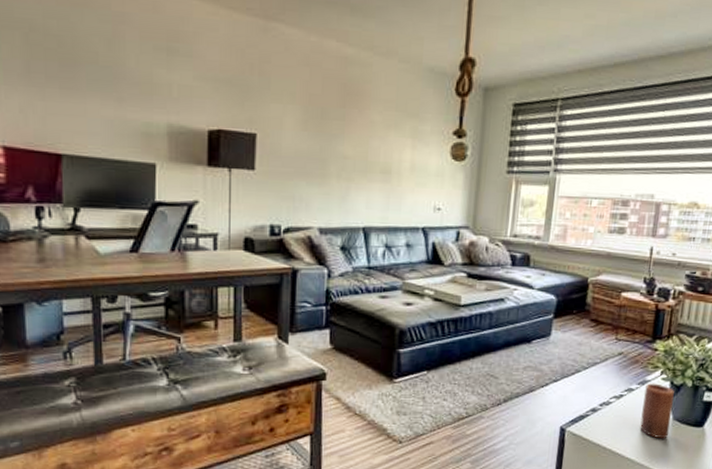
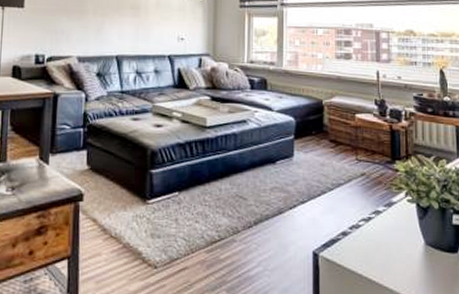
candle: present [640,383,675,439] -> none [392,205,424,266]

